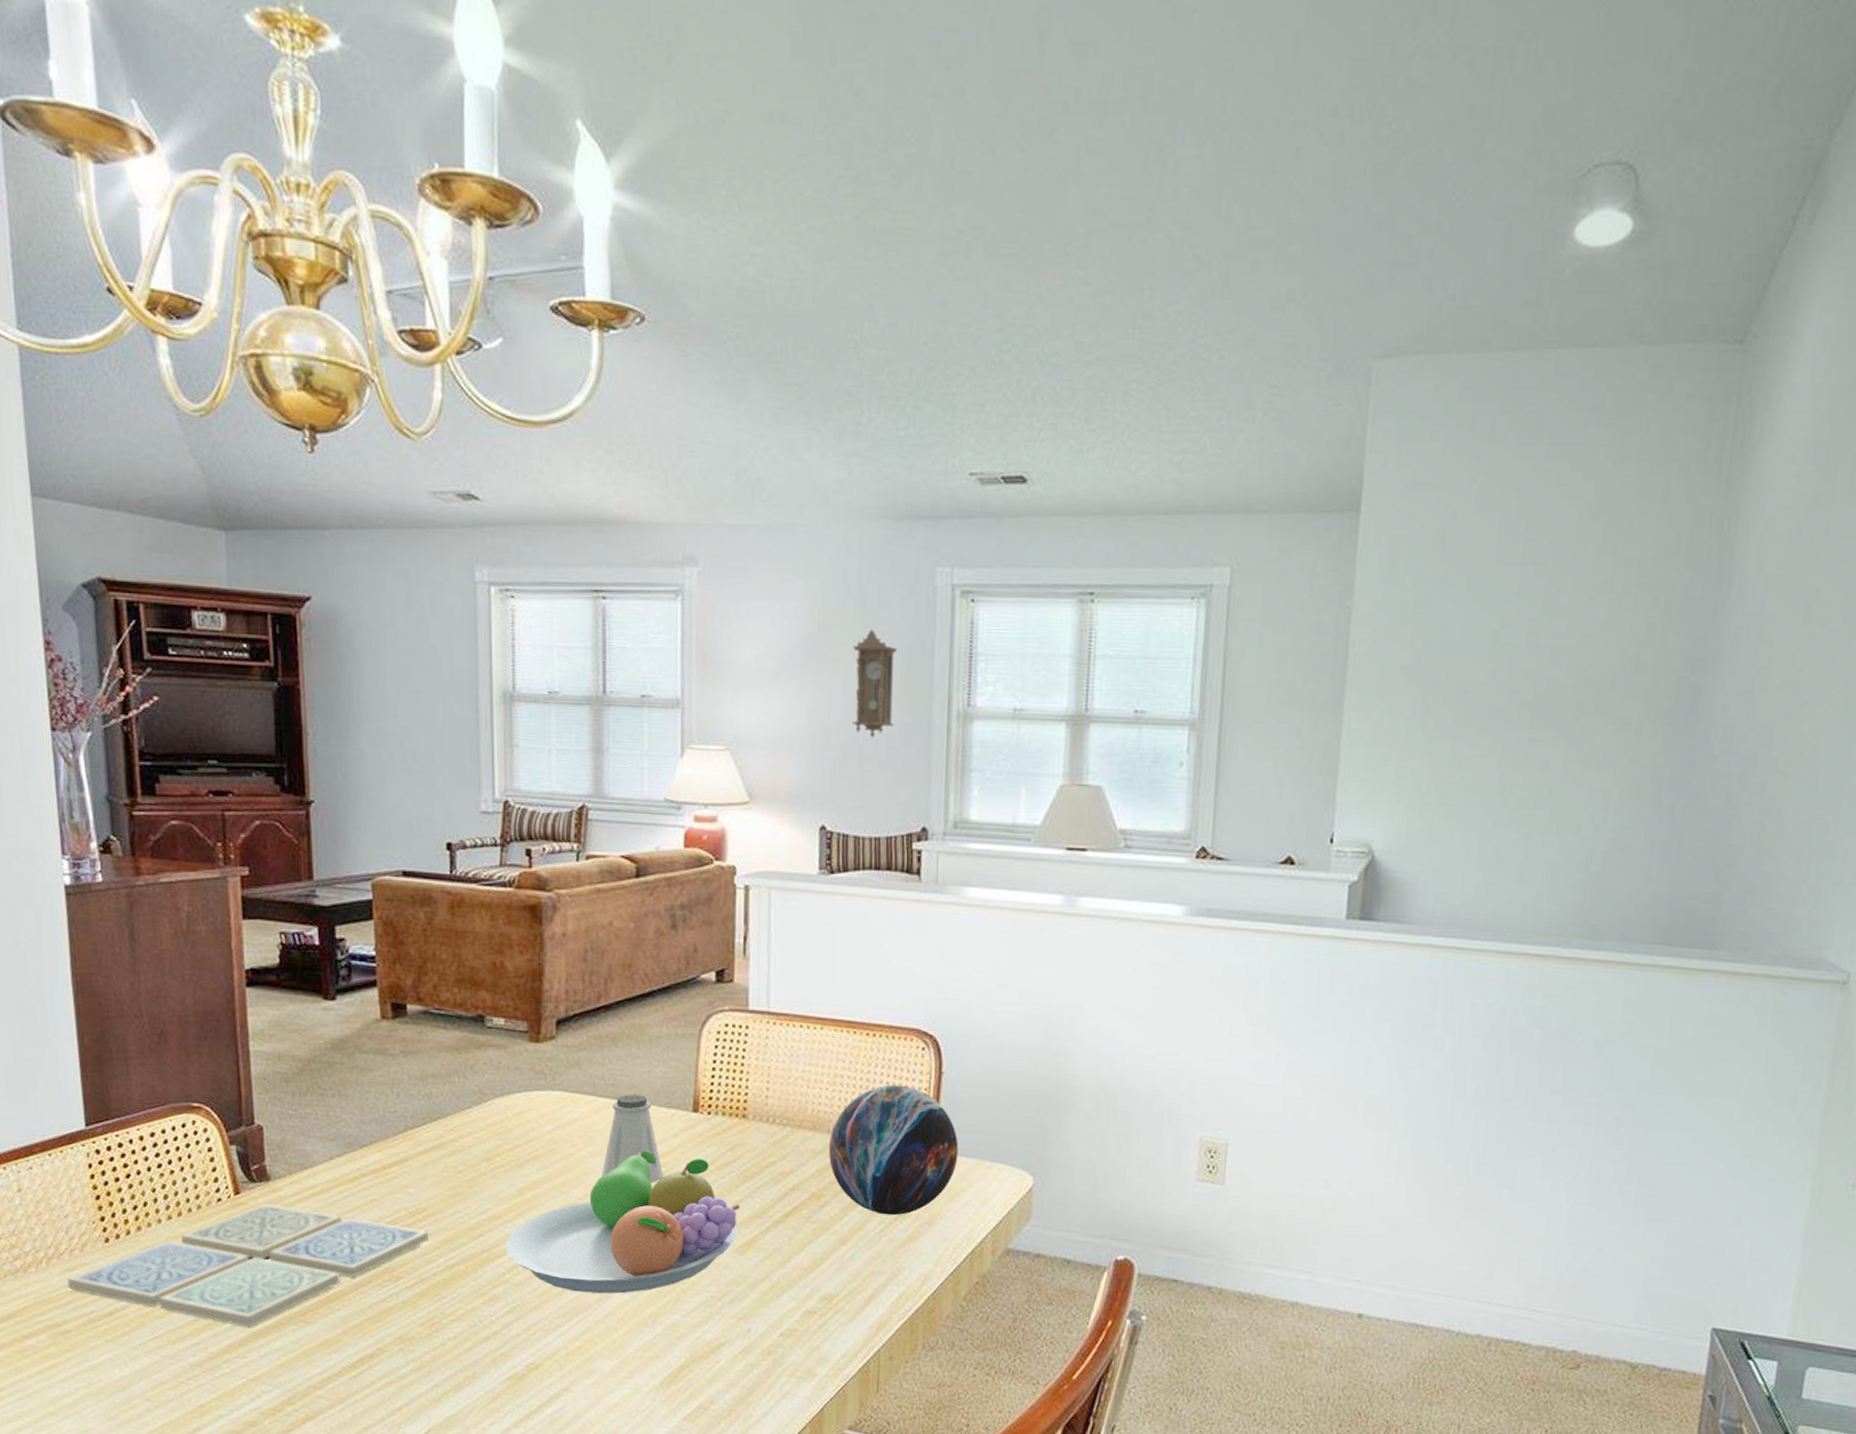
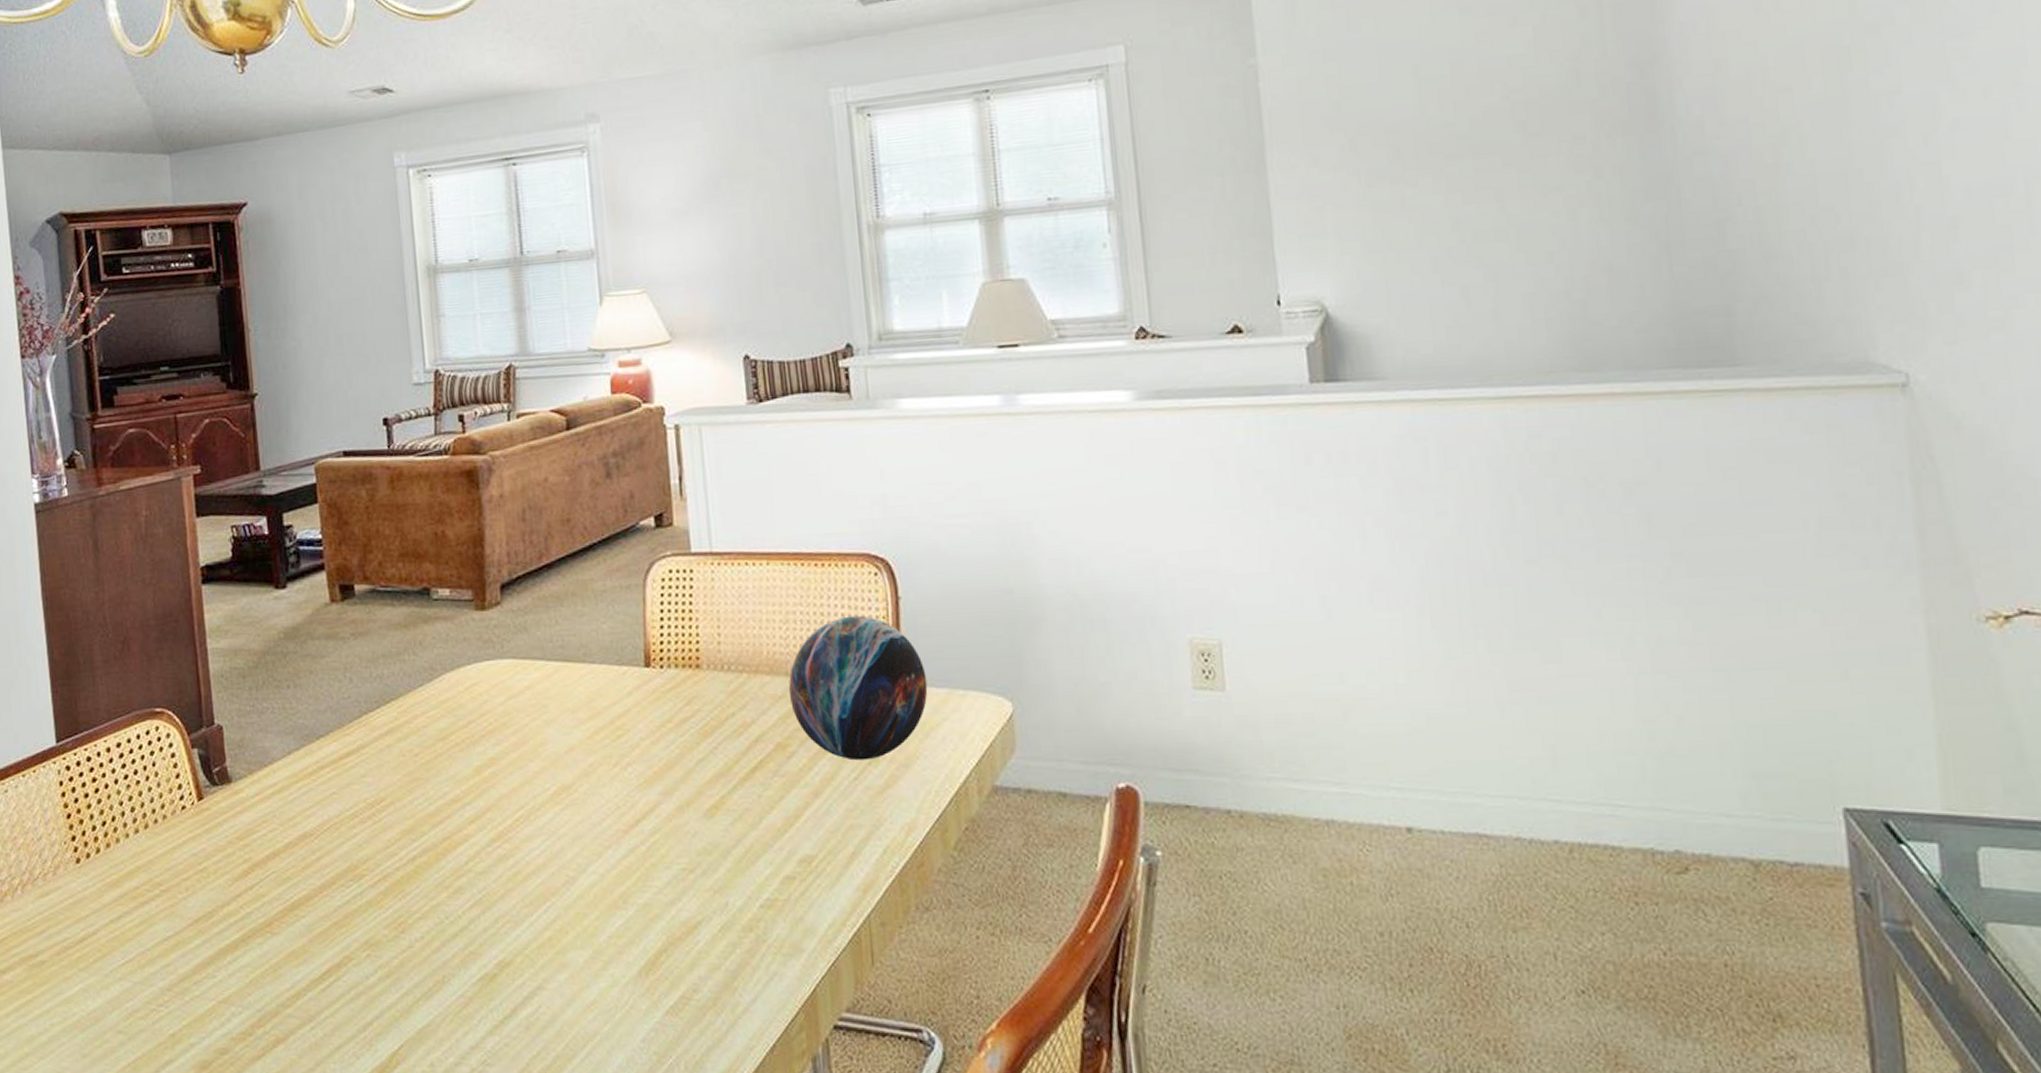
drink coaster: present [67,1204,429,1327] -> none [41,807,389,943]
fruit bowl: present [506,1150,740,1294] -> none [467,713,704,876]
saltshaker: present [601,1094,663,1183] -> none [557,654,621,748]
pendulum clock: present [853,629,897,738] -> none [756,156,806,262]

